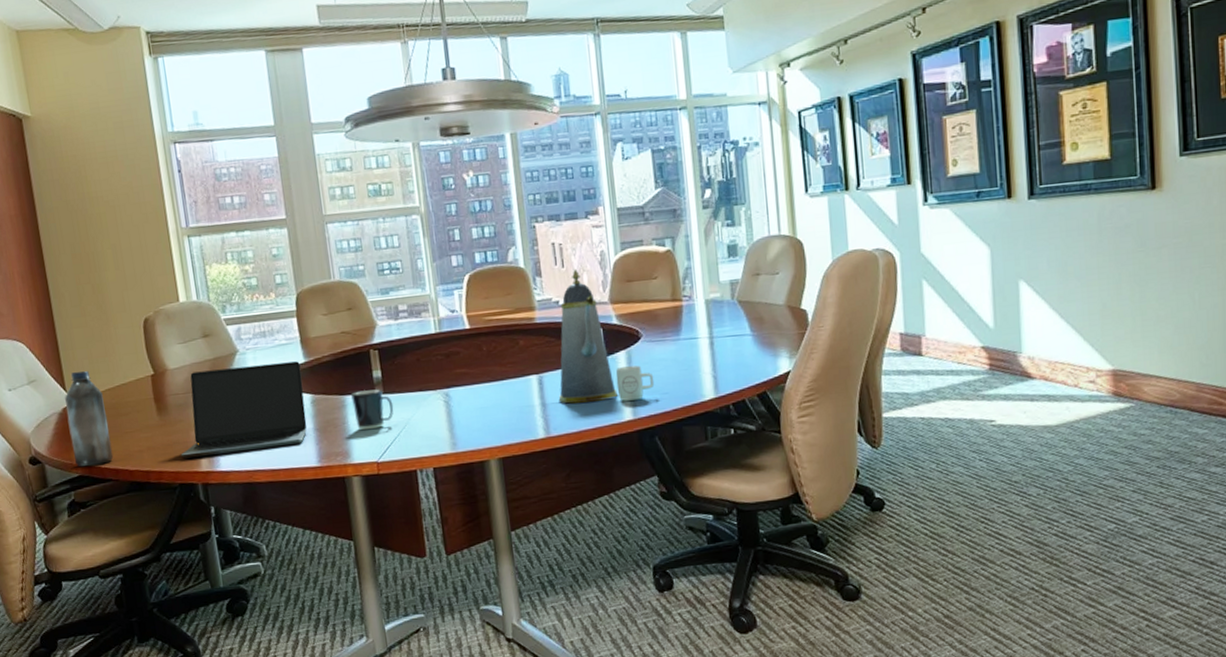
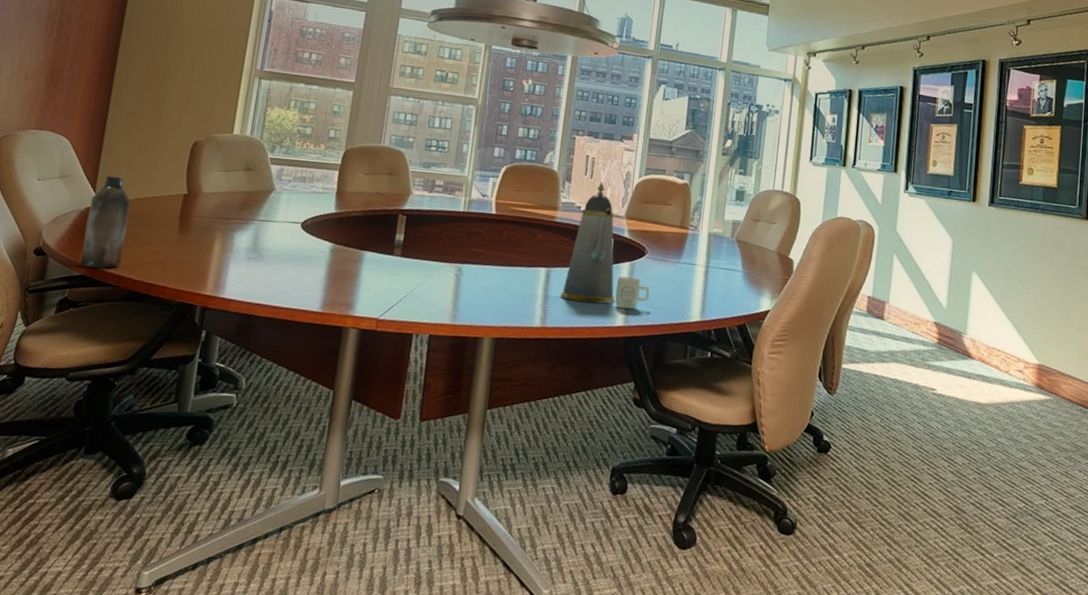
laptop: present [180,361,307,459] -> none [188,200,330,287]
mug: present [351,389,394,430] -> none [367,249,408,287]

